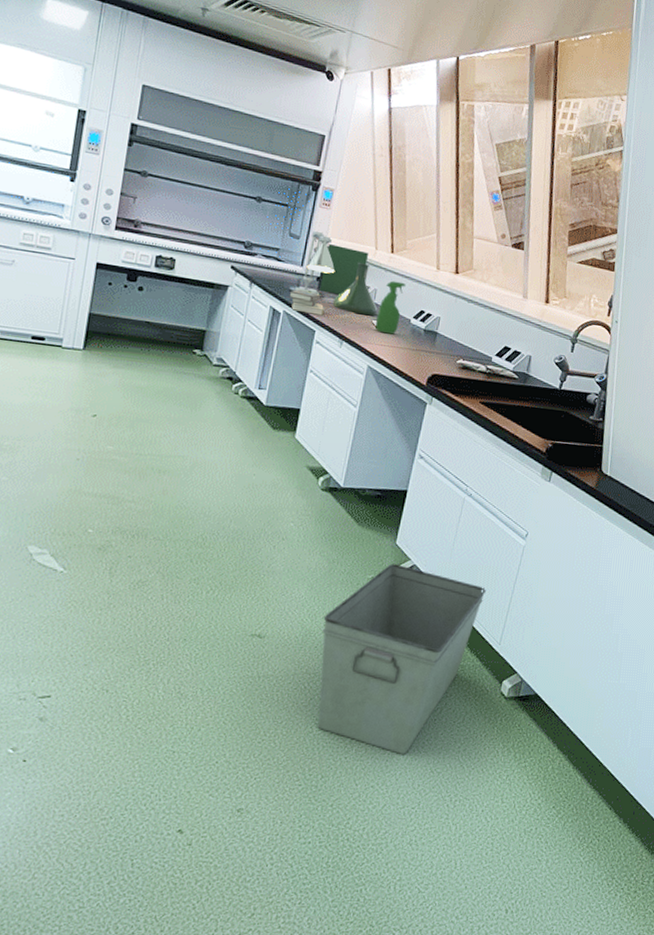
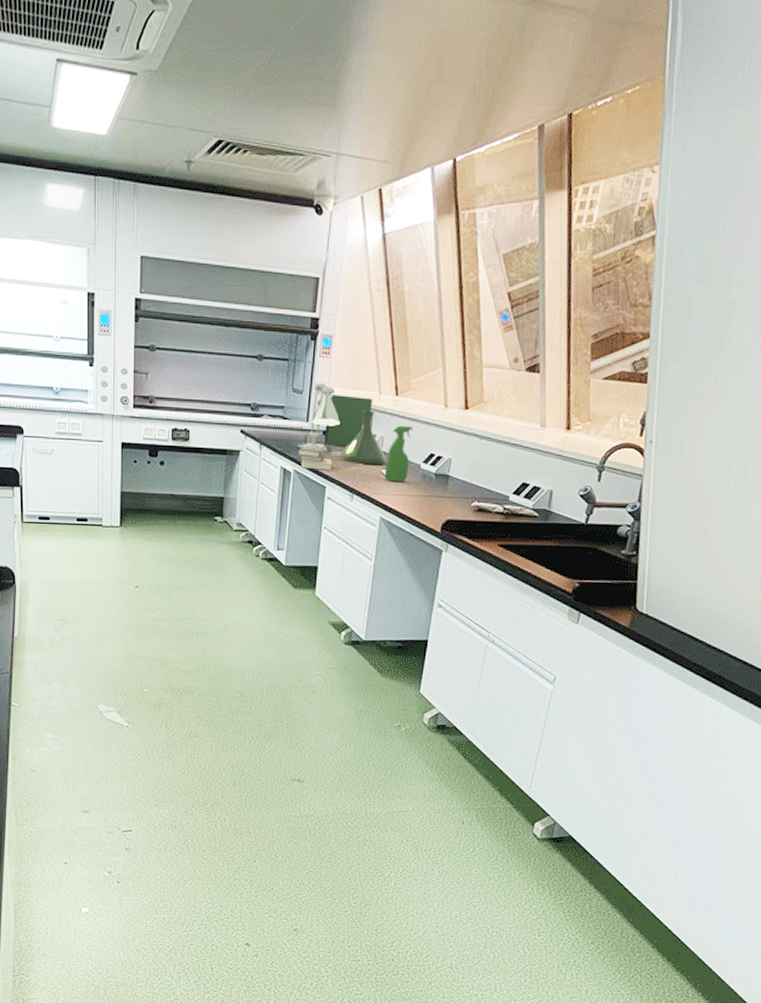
storage bin: present [317,564,487,754] -> none [355,712,514,888]

